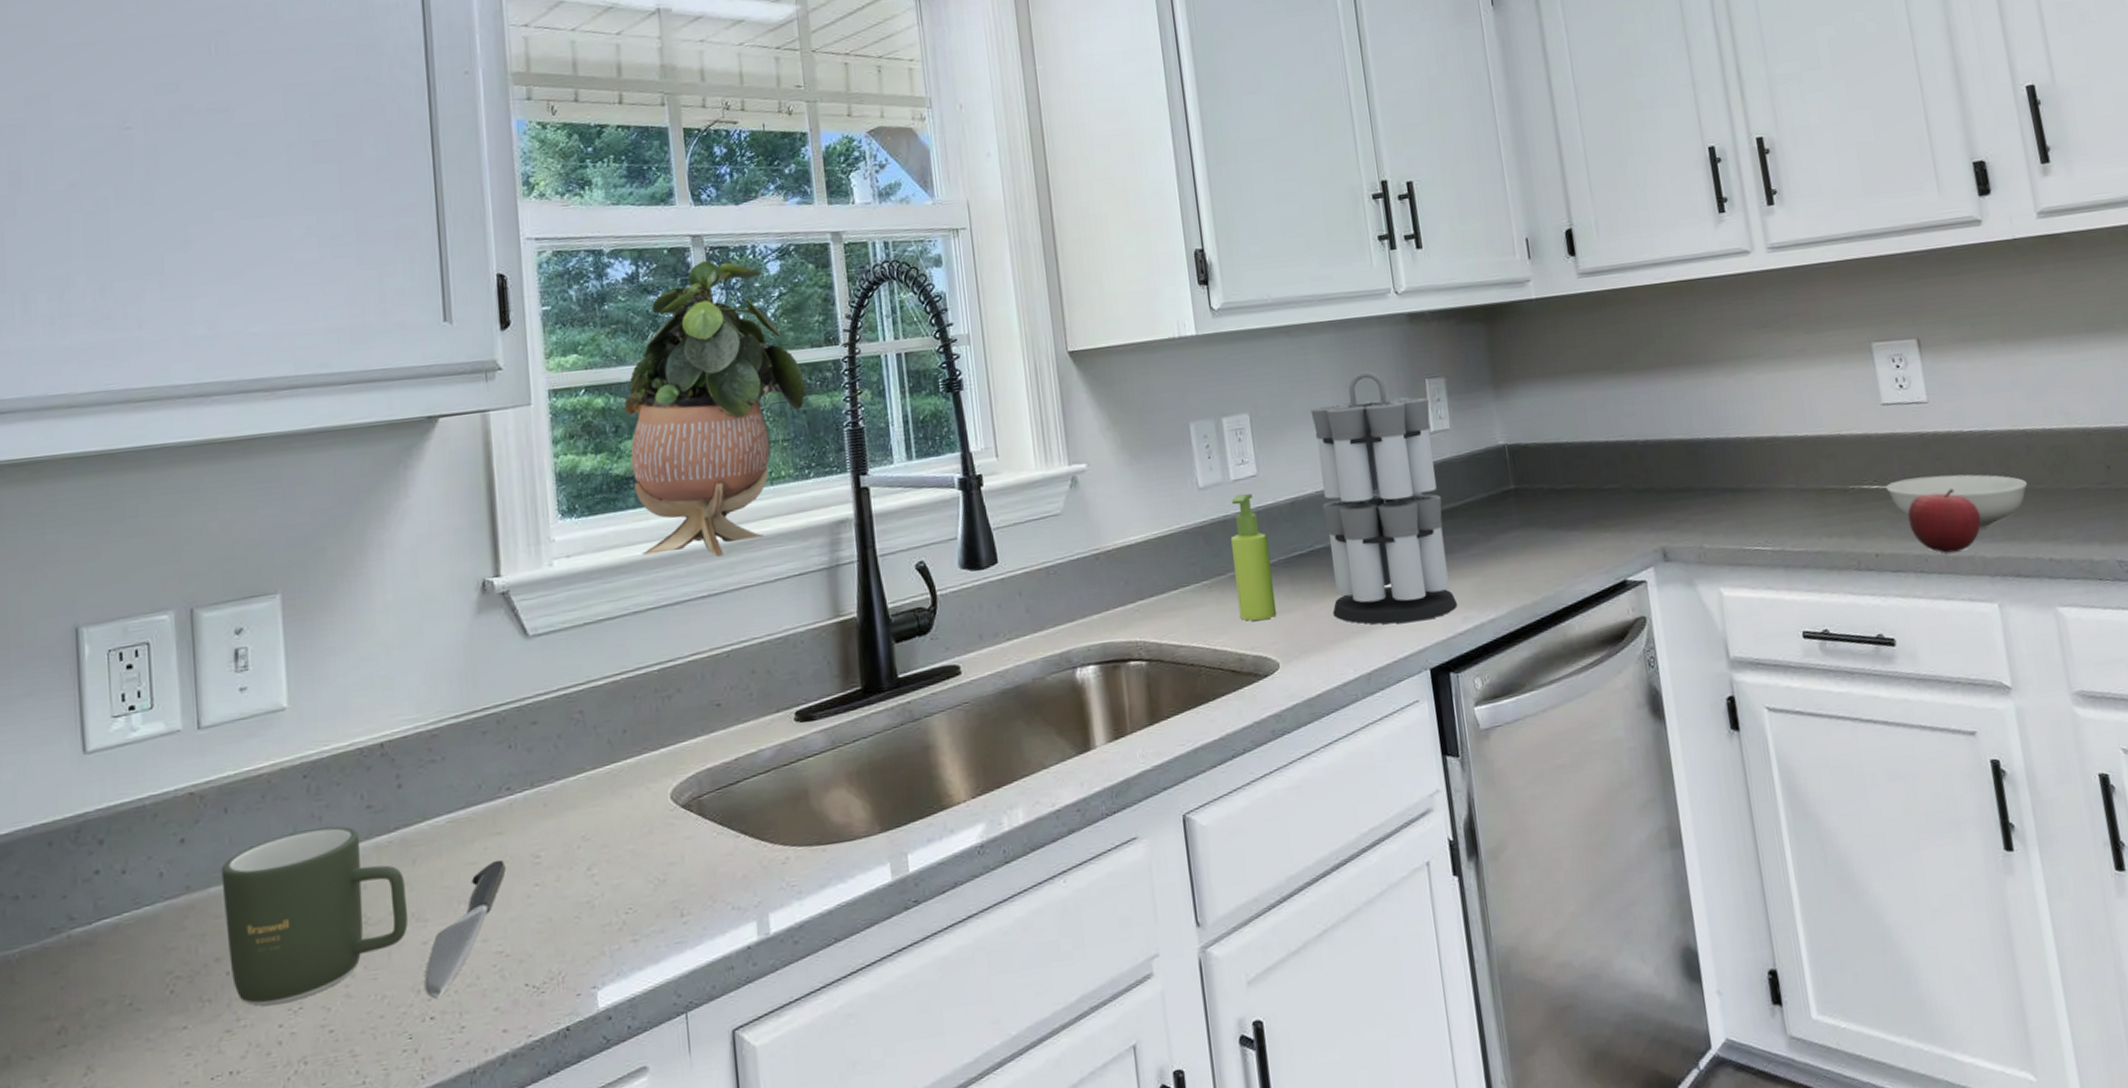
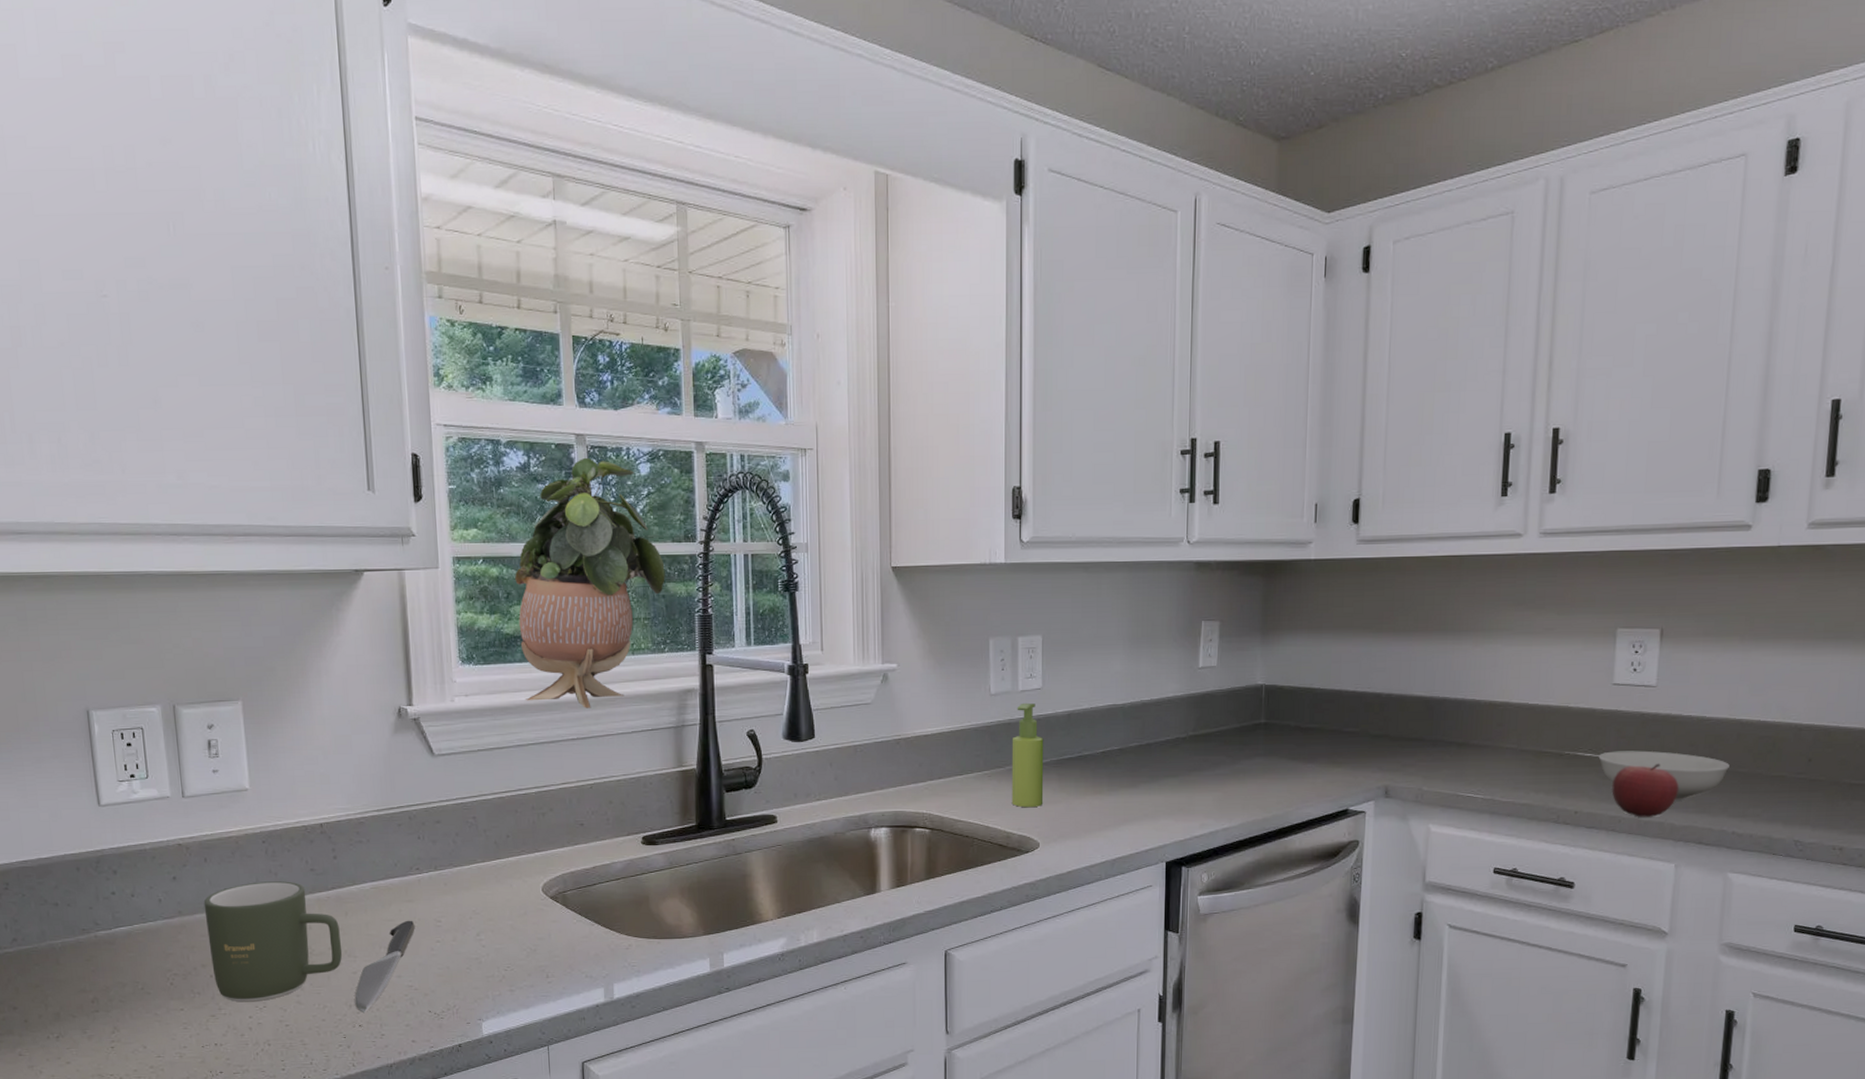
spice rack: present [1310,371,1457,625] -> none [1090,609,1202,823]

